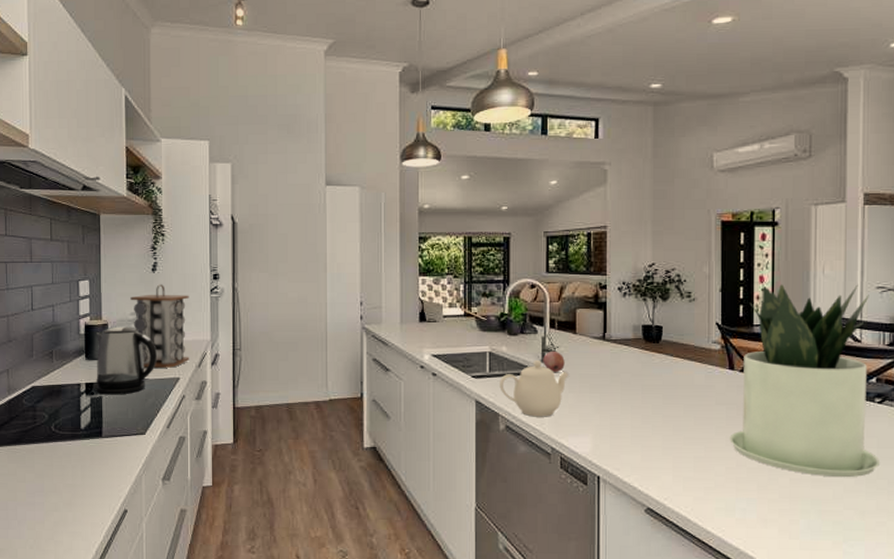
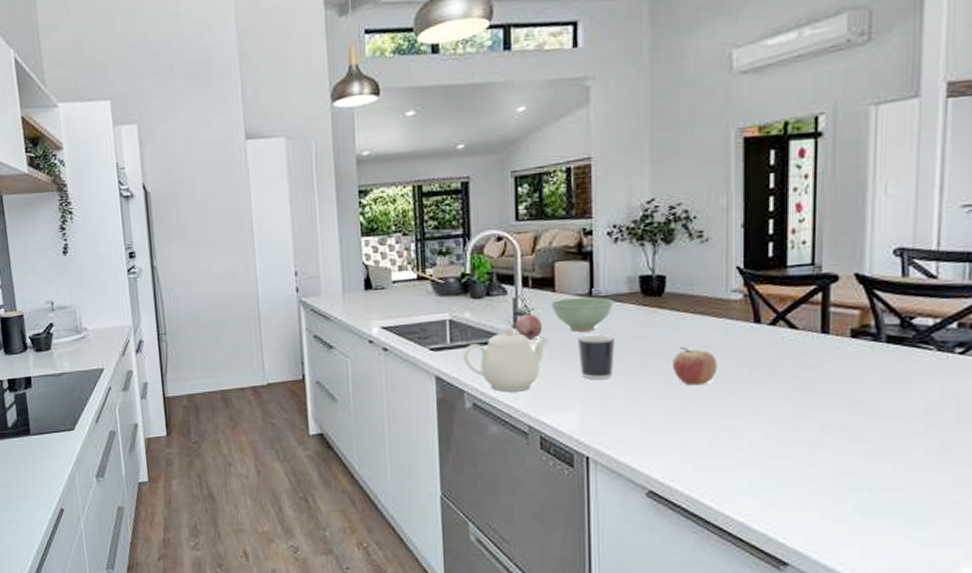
kettle: present [96,326,157,395] -> none [13,316,78,391]
spice rack: present [130,283,190,369] -> none [43,266,113,360]
bowl: none [573,339,622,368] -> present [551,297,614,332]
mug: none [593,372,623,410] -> present [578,335,616,380]
fruit: none [666,386,702,419] -> present [672,346,718,386]
planter: present [729,284,881,478] -> none [754,204,961,448]

